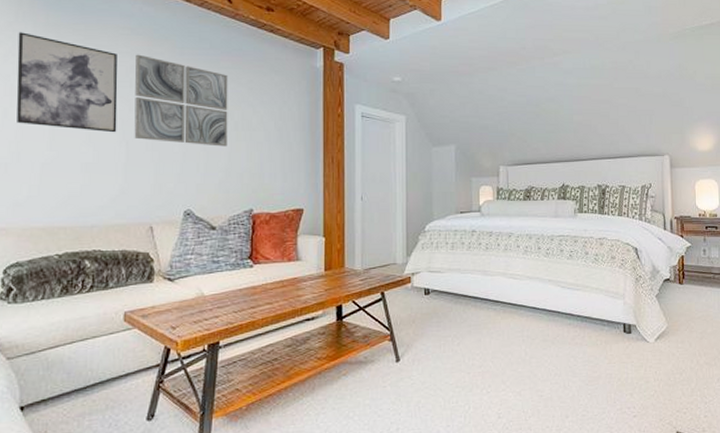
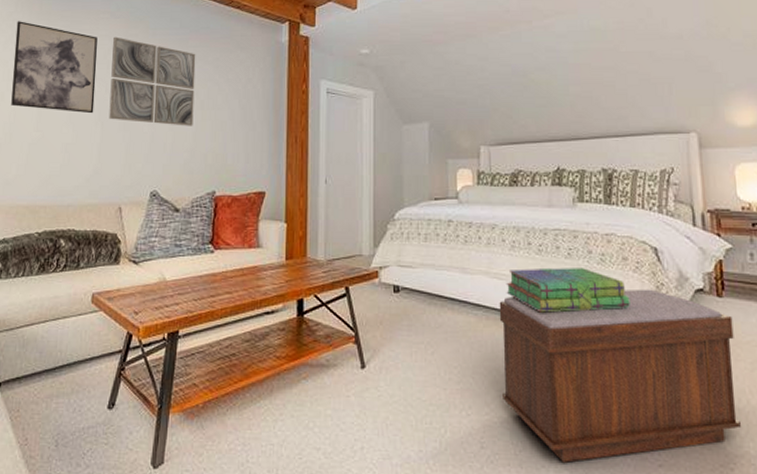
bench: none [514,281,692,422] -> present [499,289,741,463]
stack of books: none [520,266,616,304] -> present [506,267,630,313]

